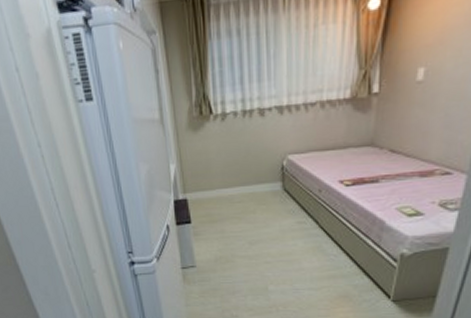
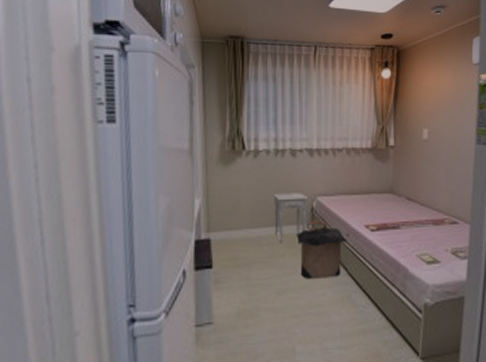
nightstand: none [242,152,279,200] -> present [273,193,309,242]
laundry hamper: none [267,178,320,231] -> present [296,220,348,279]

